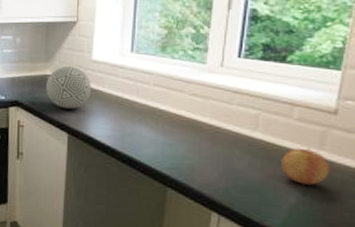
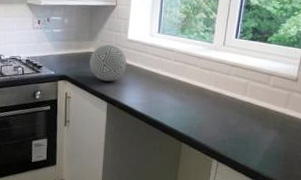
apple: present [280,148,330,185] -> none [260,107,291,135]

